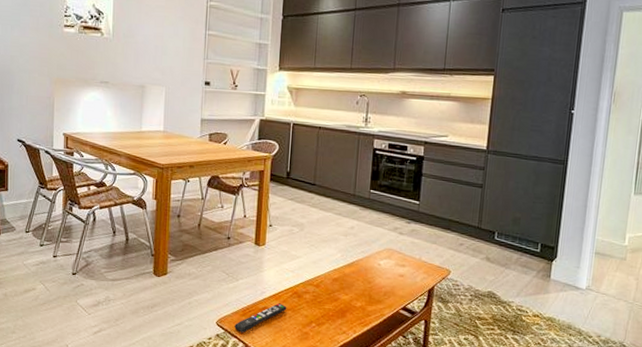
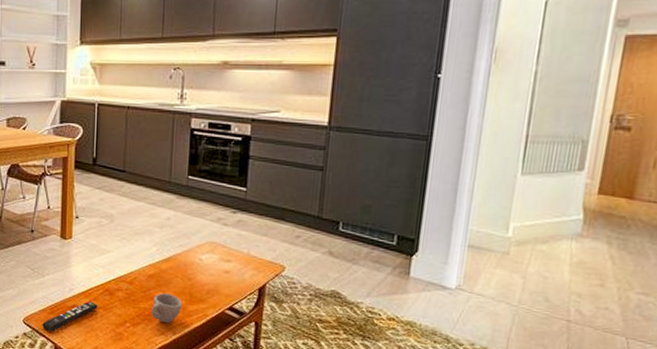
cup: none [335,294,363,323] -> present [151,292,183,324]

